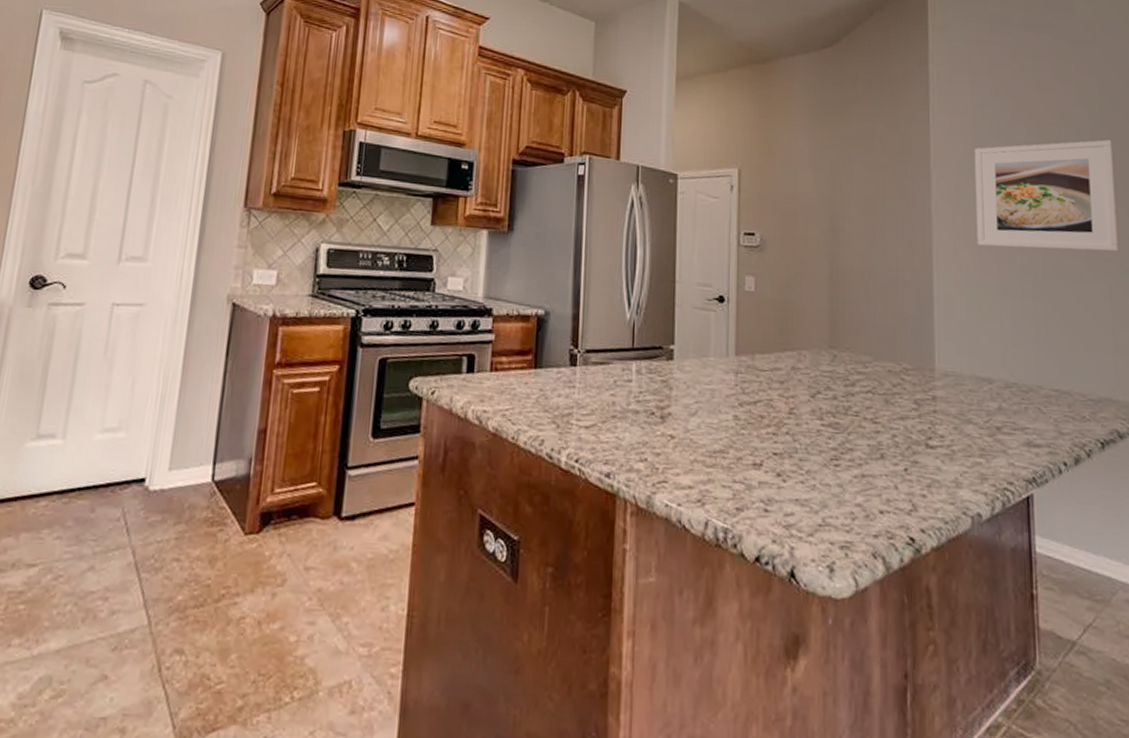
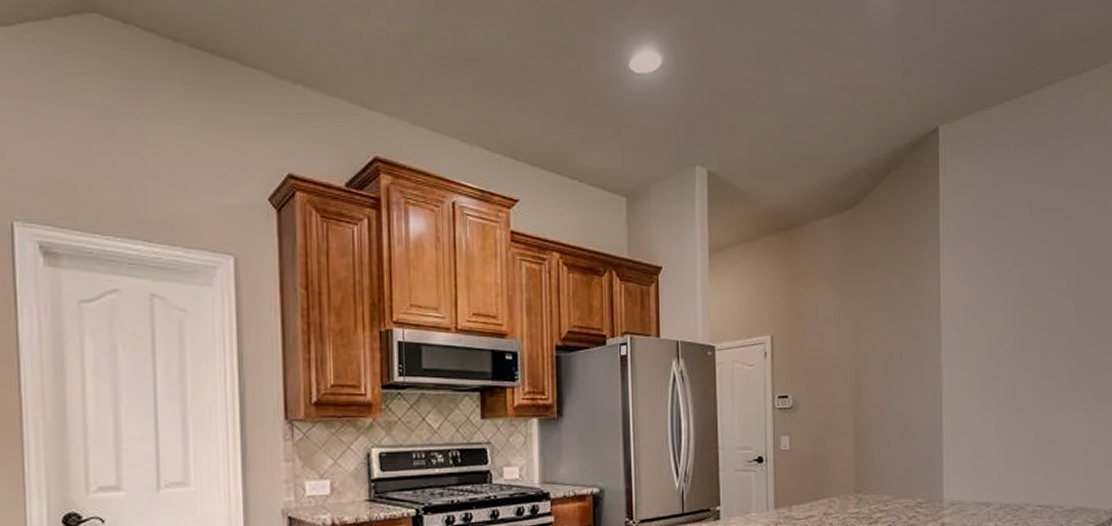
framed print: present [974,140,1120,252] -> none [978,280,1095,387]

